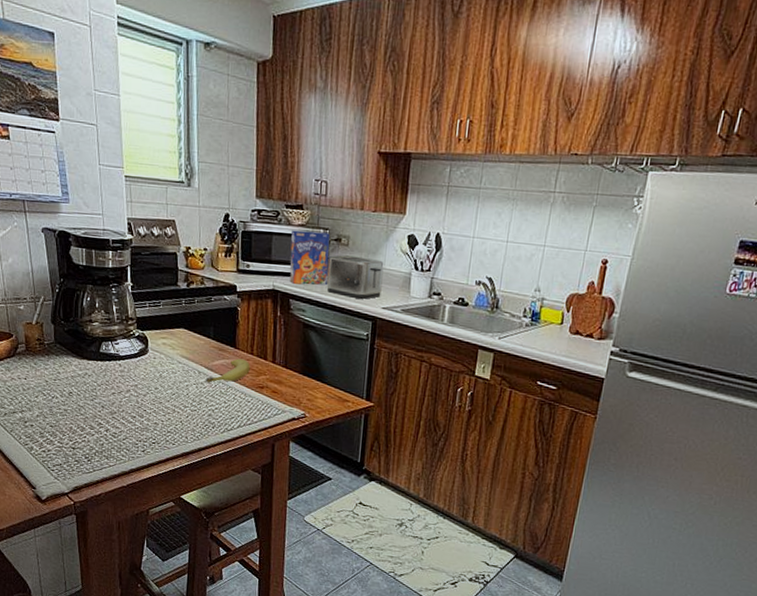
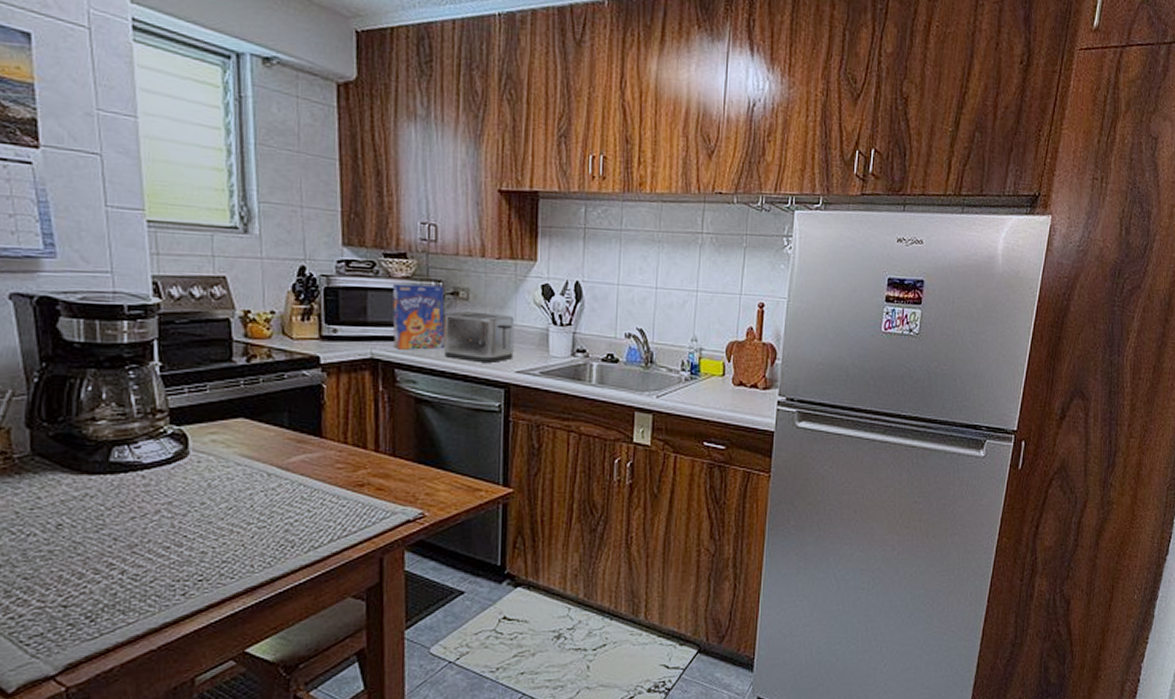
fruit: present [206,358,250,383] -> none [279,451,344,487]

